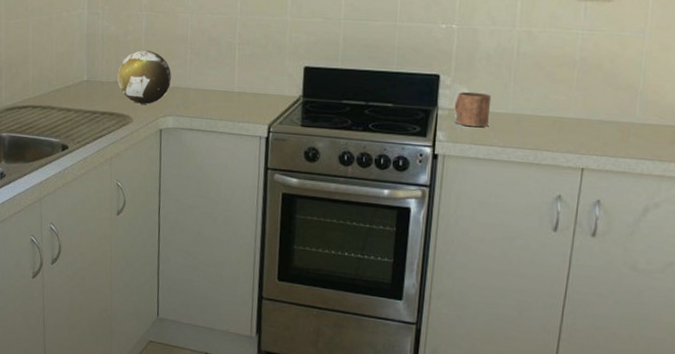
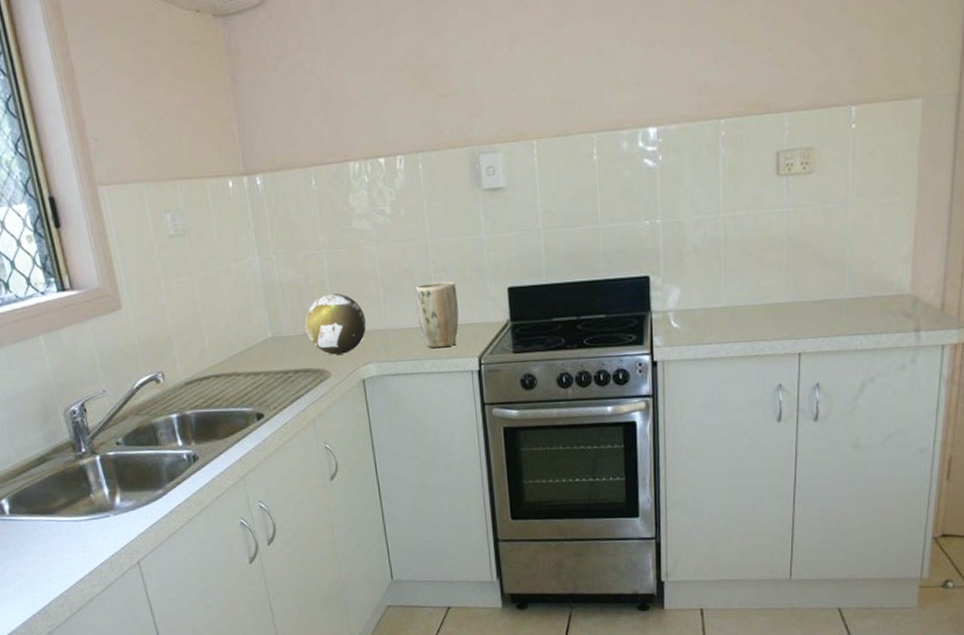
plant pot: none [218,52,257,112] -> present [415,281,459,349]
mug: present [454,91,492,127] -> none [668,289,704,327]

